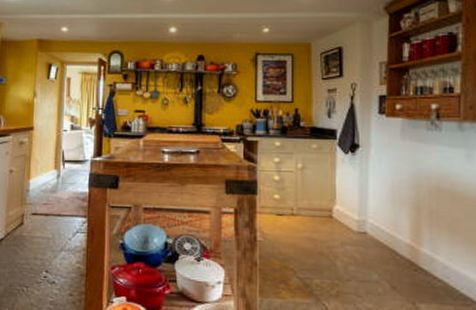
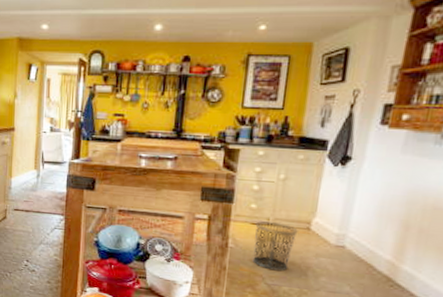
waste bin: none [280,210,321,263] -> present [252,220,298,271]

